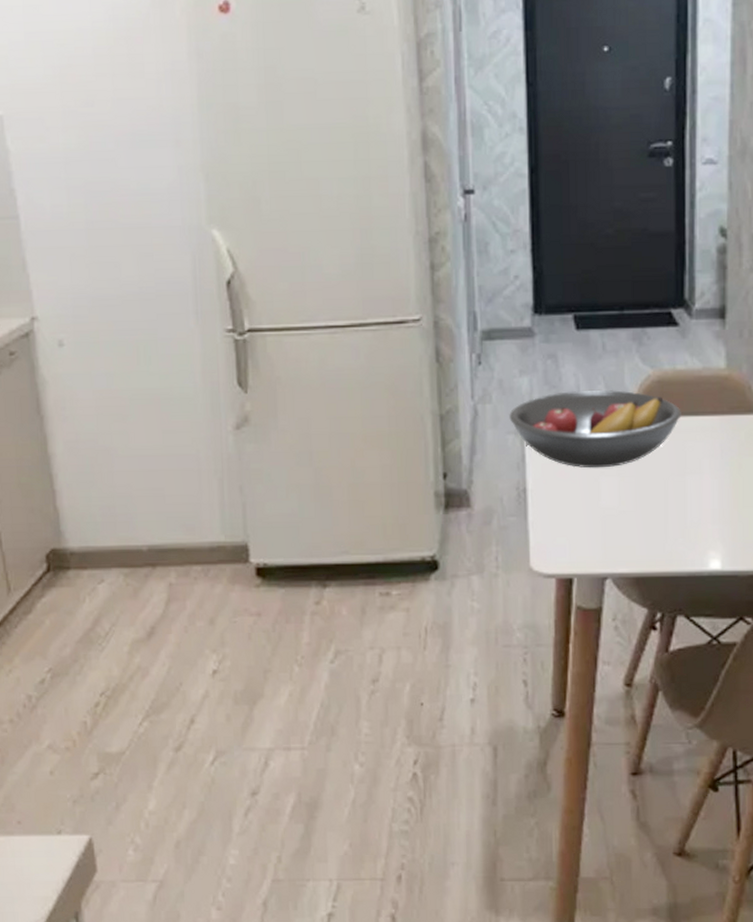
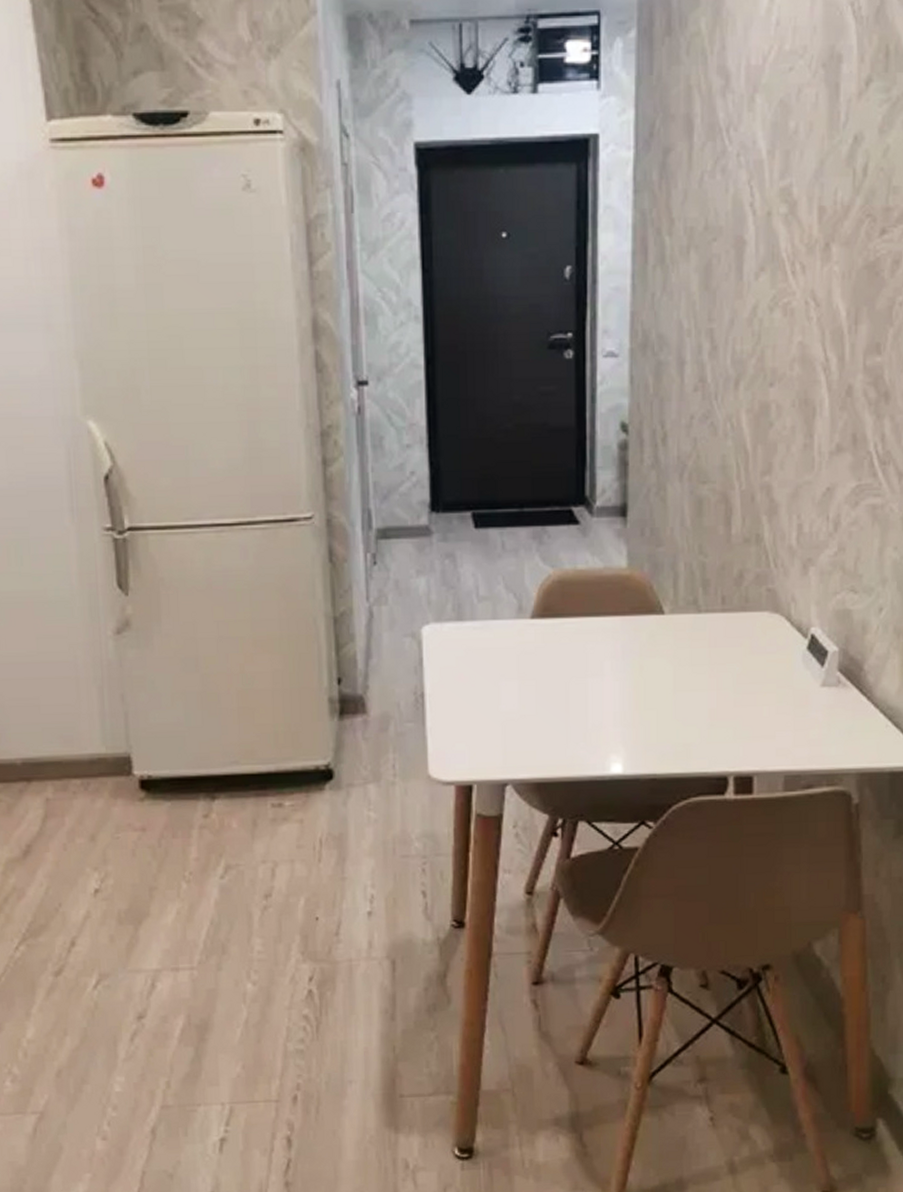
fruit bowl: present [509,390,681,468] -> none [406,590,582,672]

